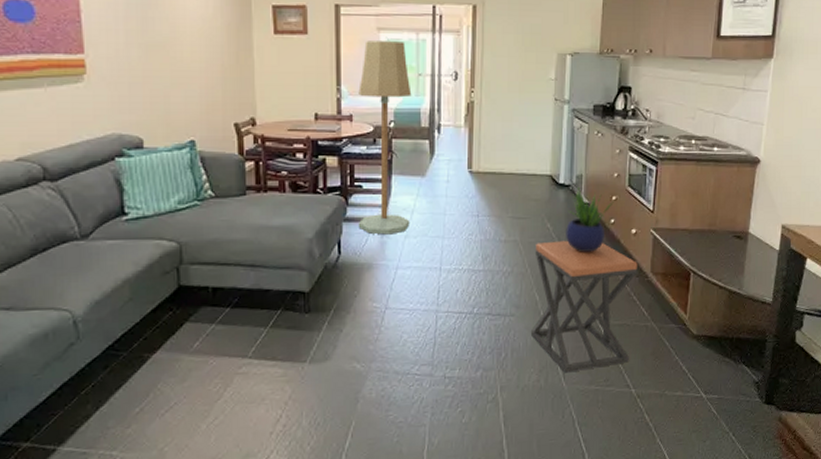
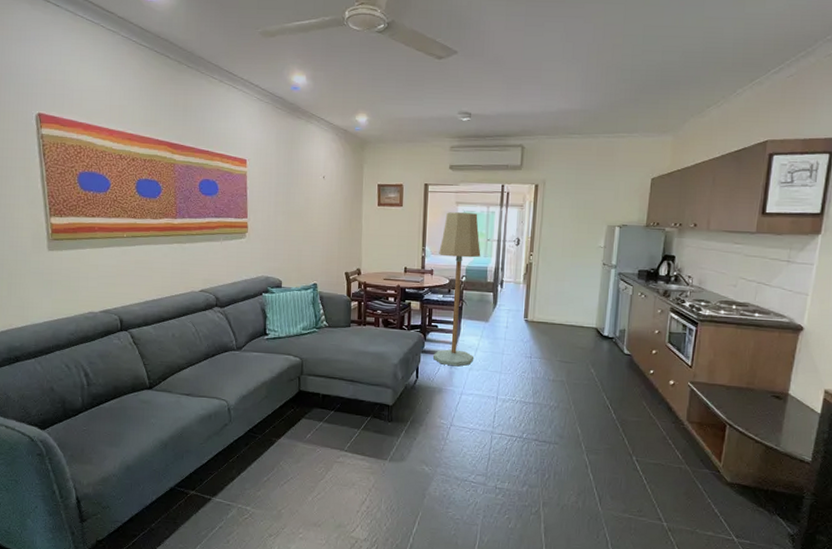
stool: present [531,240,638,373] -> none [572,384,674,500]
potted plant: present [566,186,614,252] -> none [607,339,654,397]

